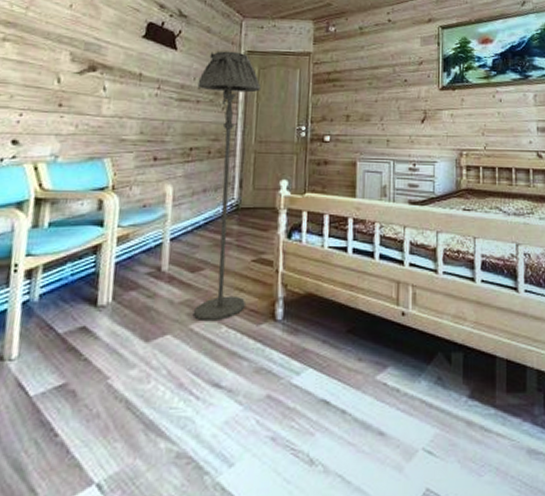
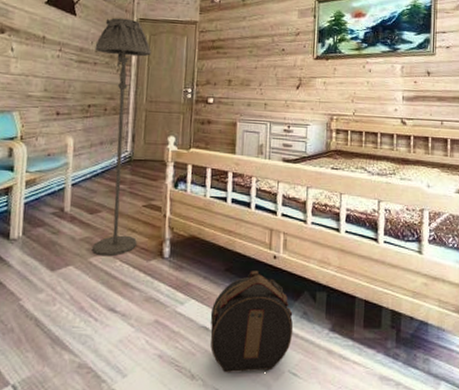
hat box: none [331,331,427,456] -> present [210,271,294,373]

